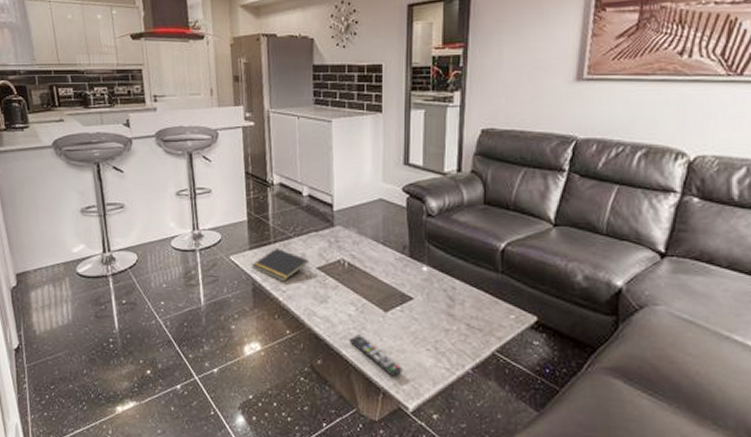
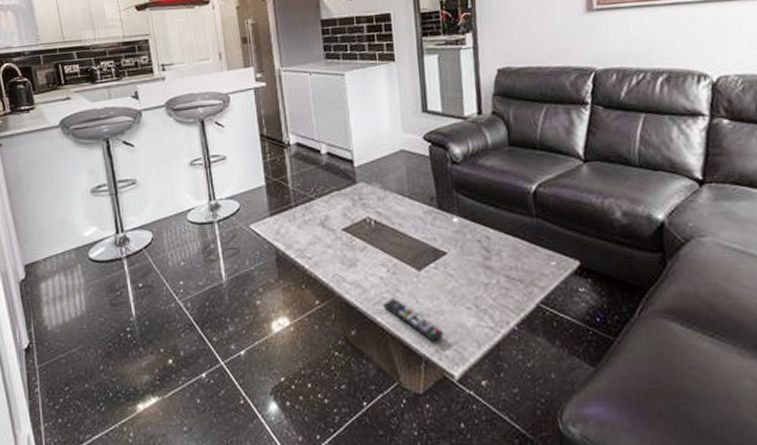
notepad: present [251,249,310,281] -> none [273,212,334,247]

